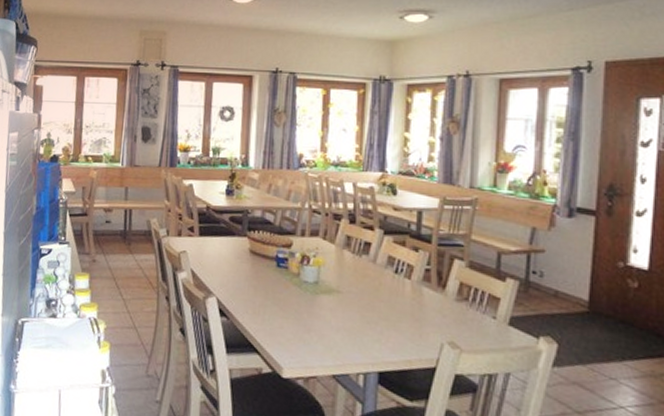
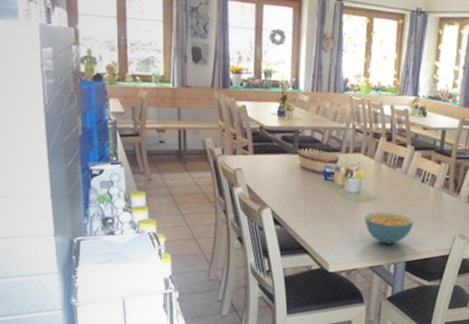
cereal bowl: none [325,307,388,349] -> present [365,212,414,245]

